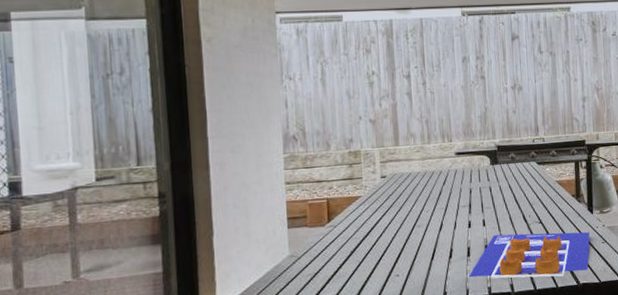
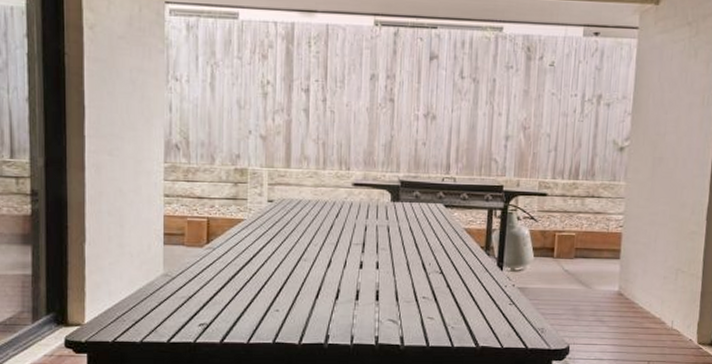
poster: present [469,232,590,279] -> none [355,280,496,336]

